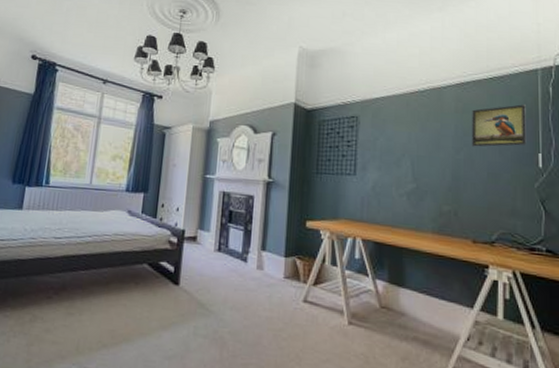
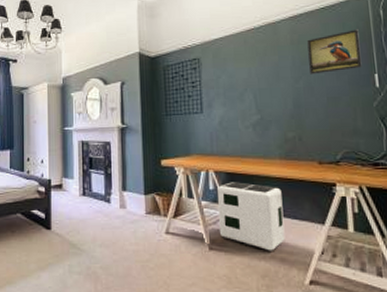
air purifier: none [360,252,431,332] -> present [217,182,285,251]

